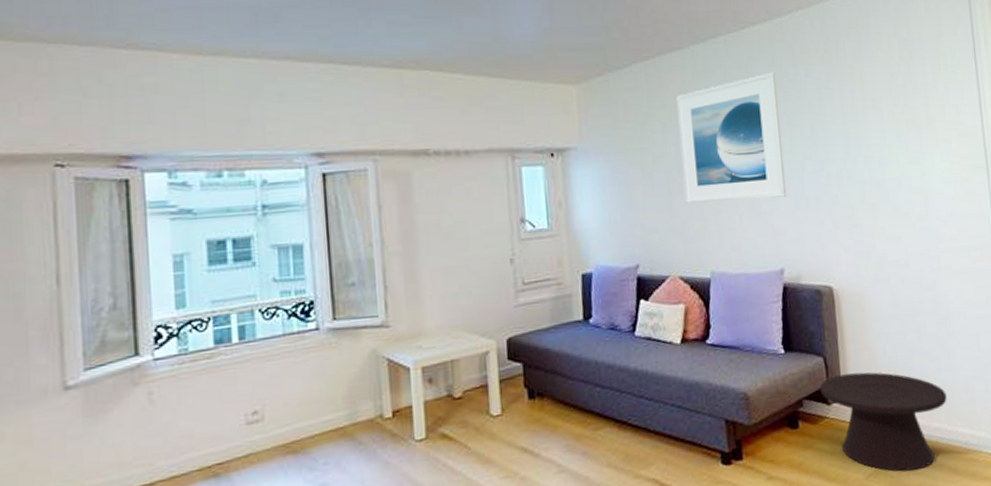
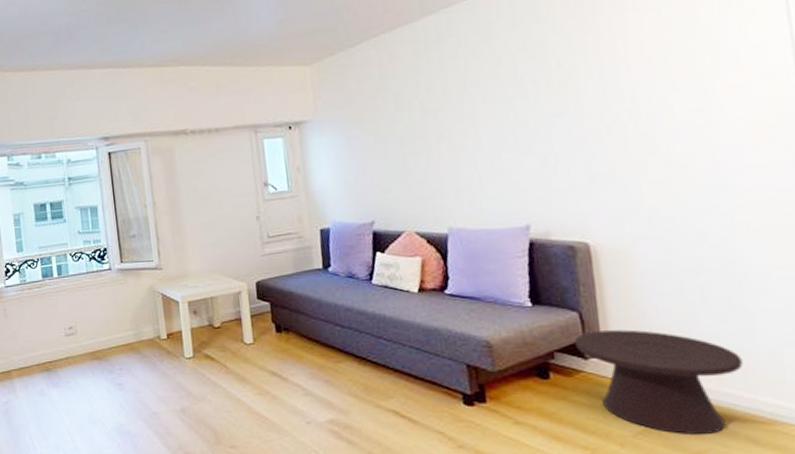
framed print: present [676,72,787,203] -> none [408,33,533,165]

